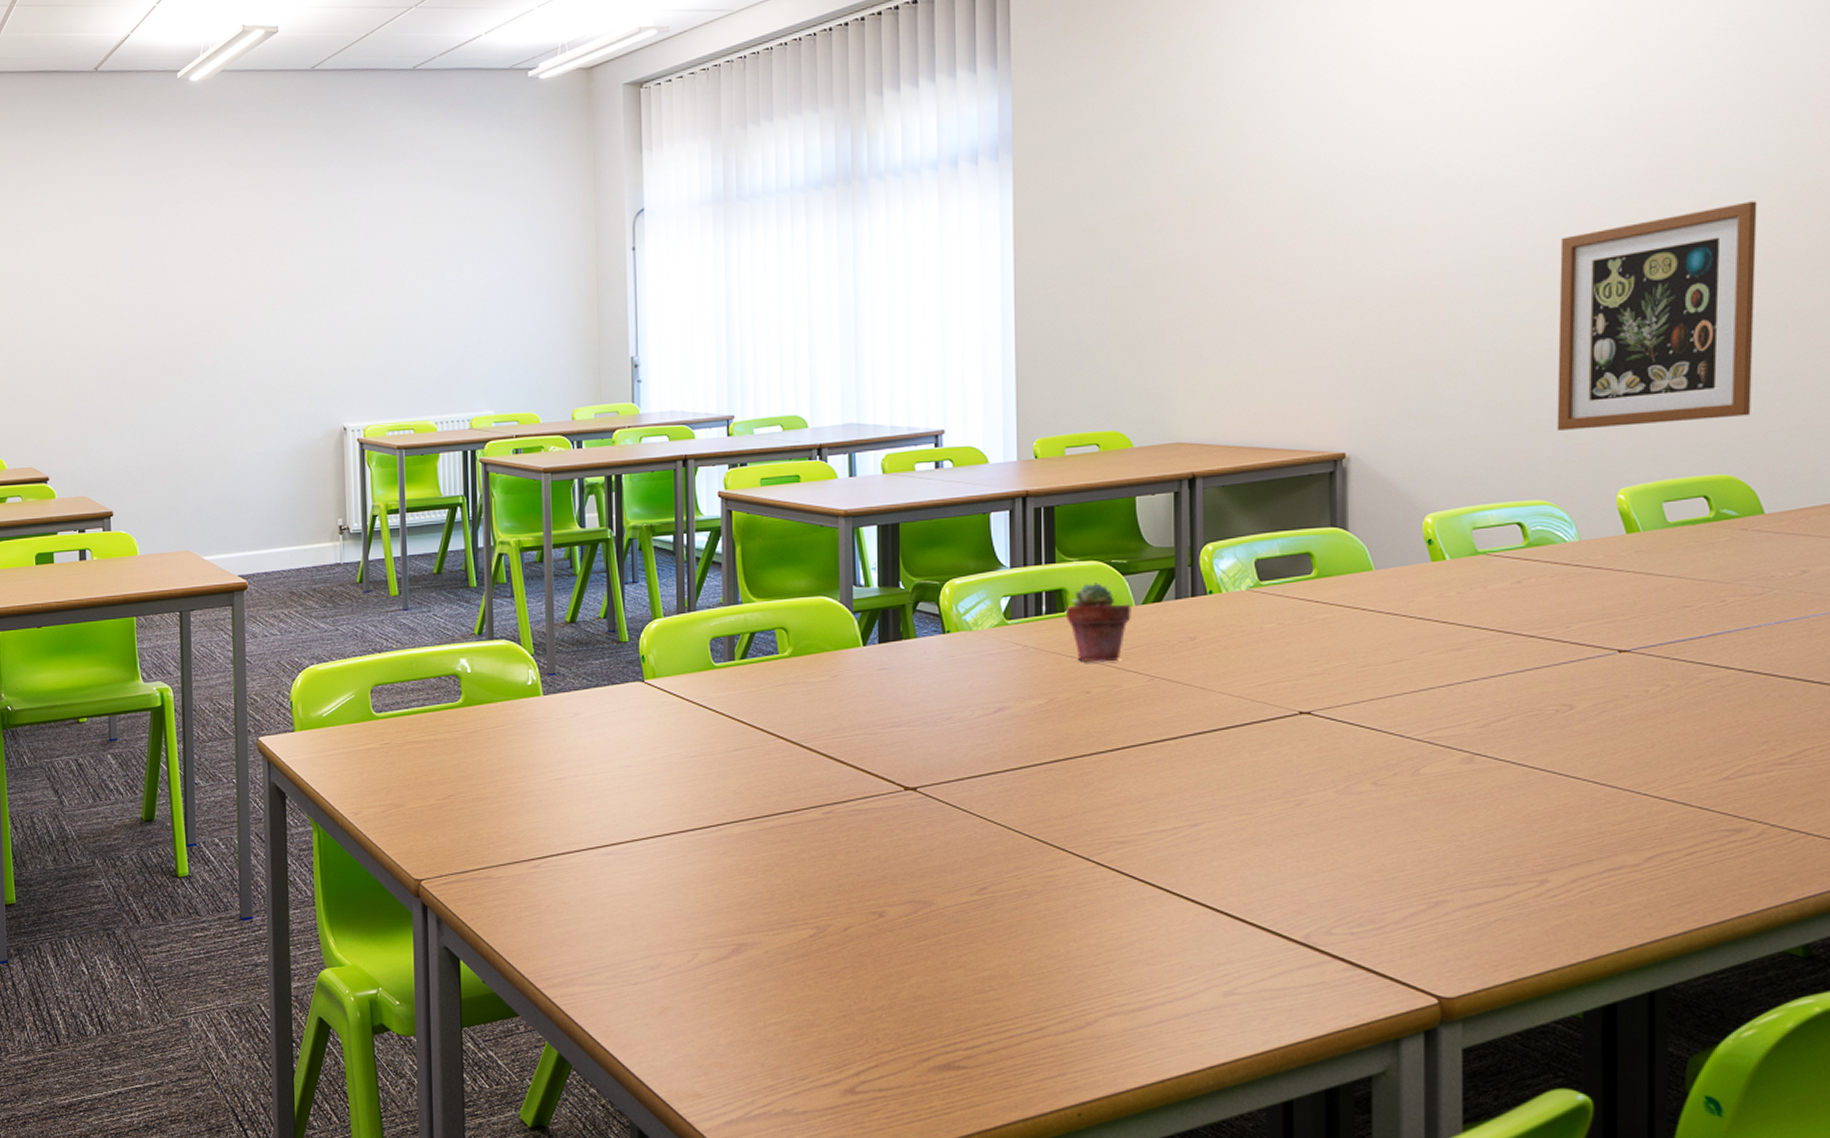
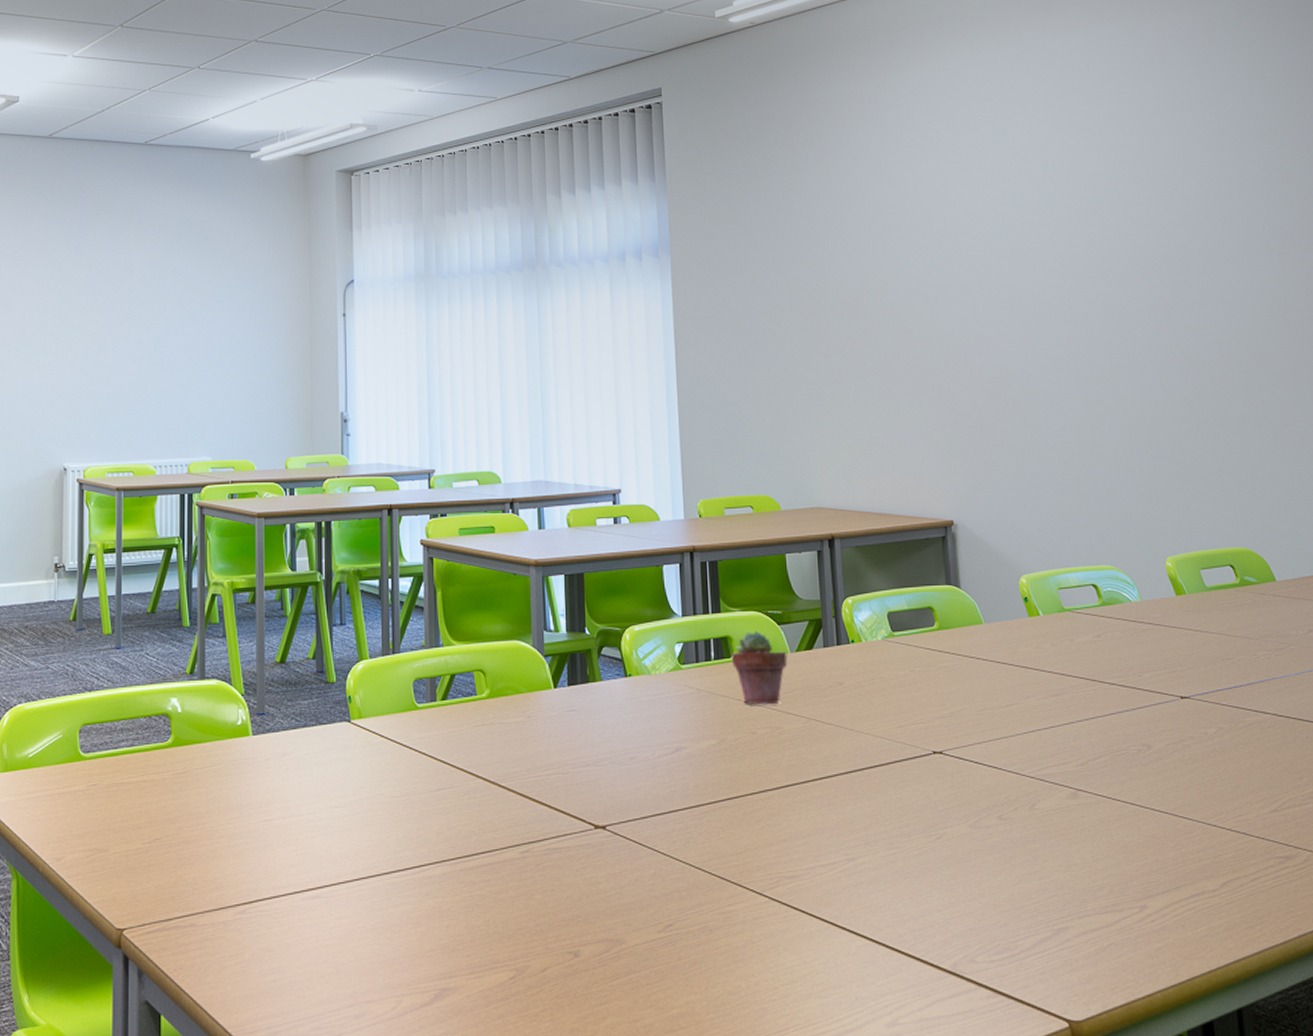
wall art: present [1556,201,1757,431] -> none [1102,327,1257,507]

